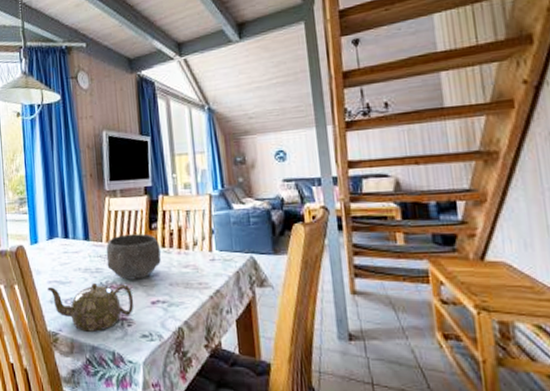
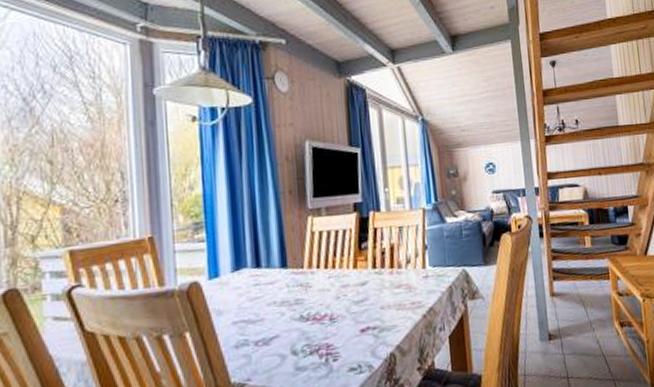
teapot: present [47,282,134,332] -> none [231,314,341,376]
bowl: present [106,233,161,280] -> none [307,255,372,309]

